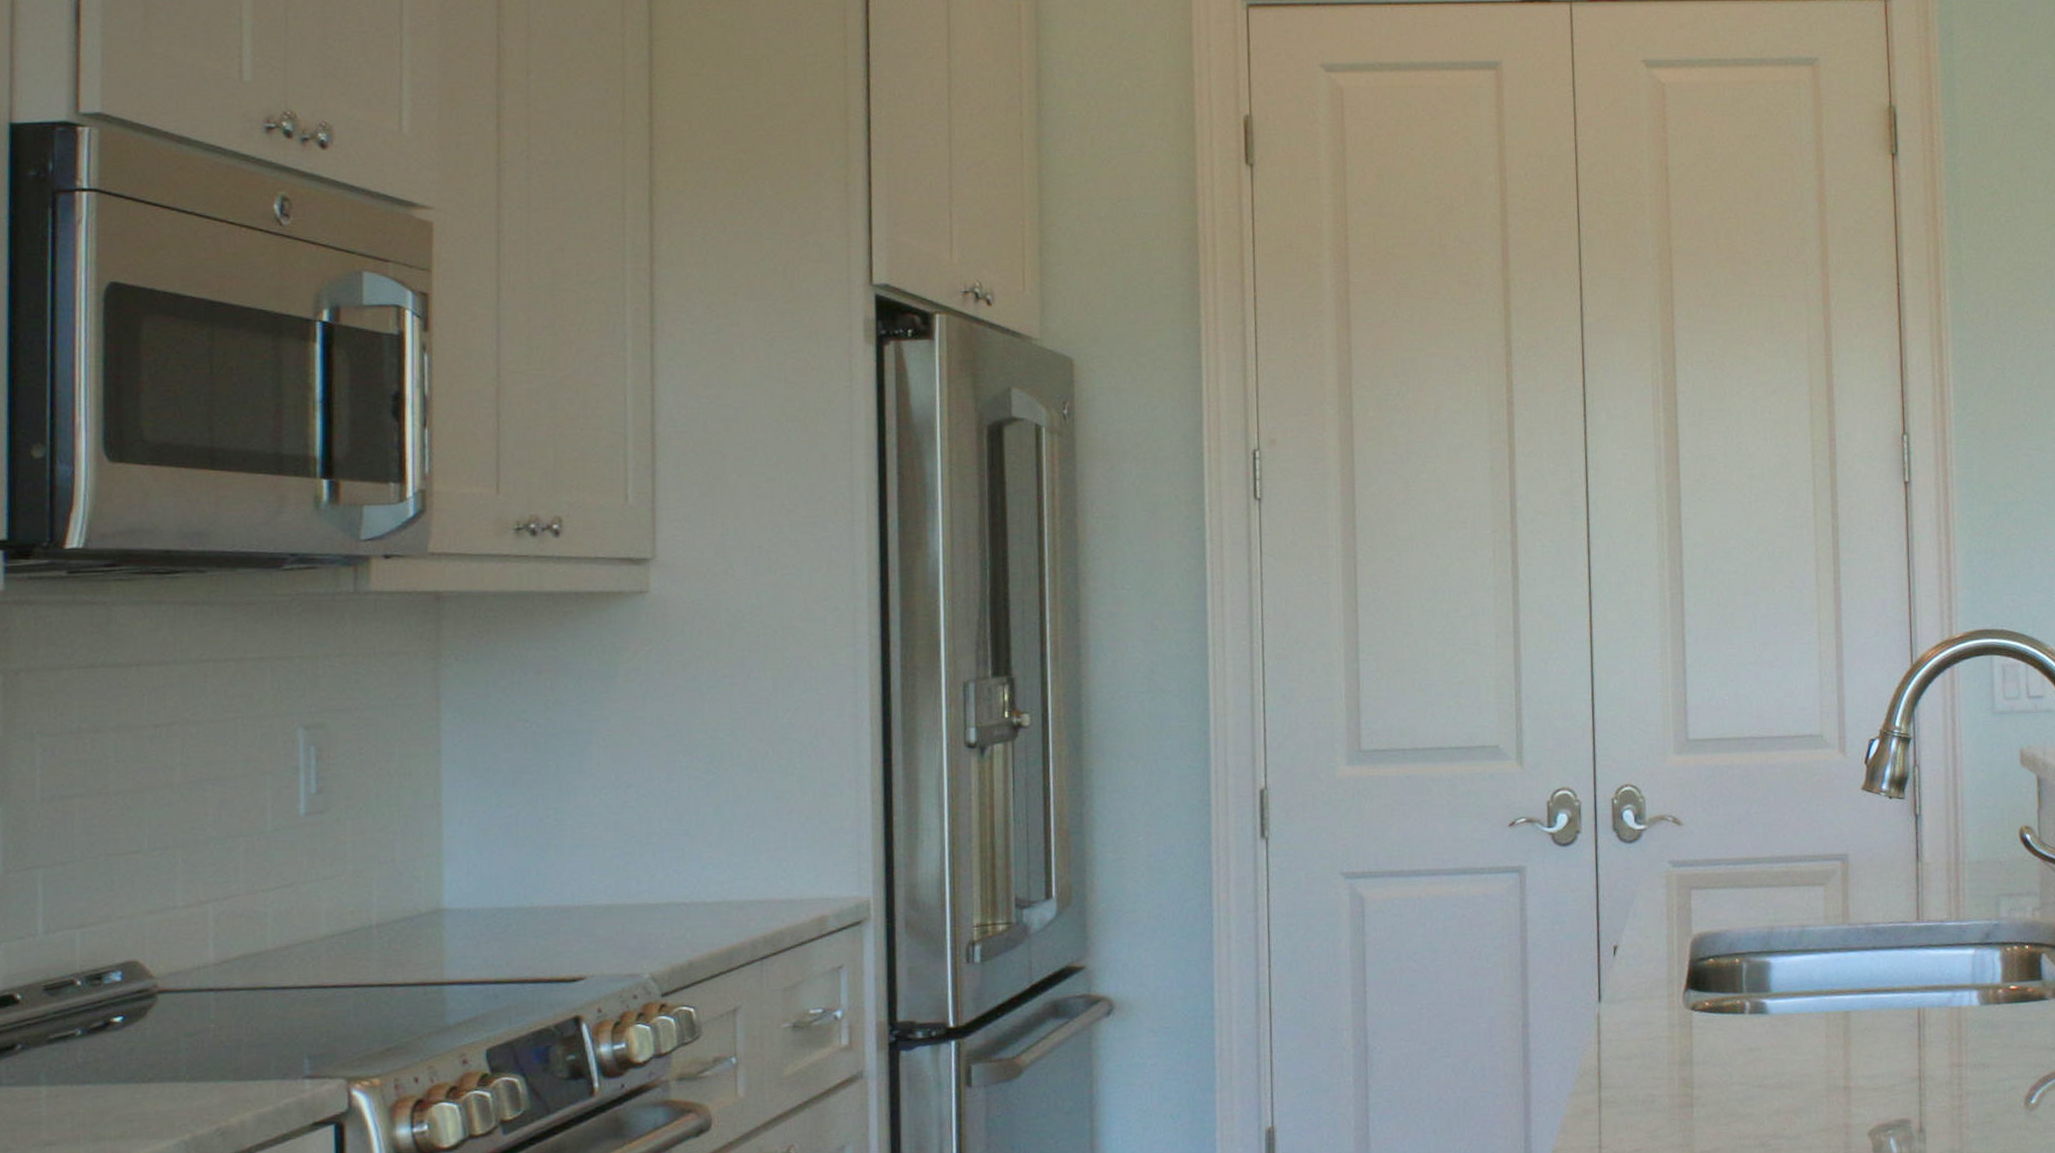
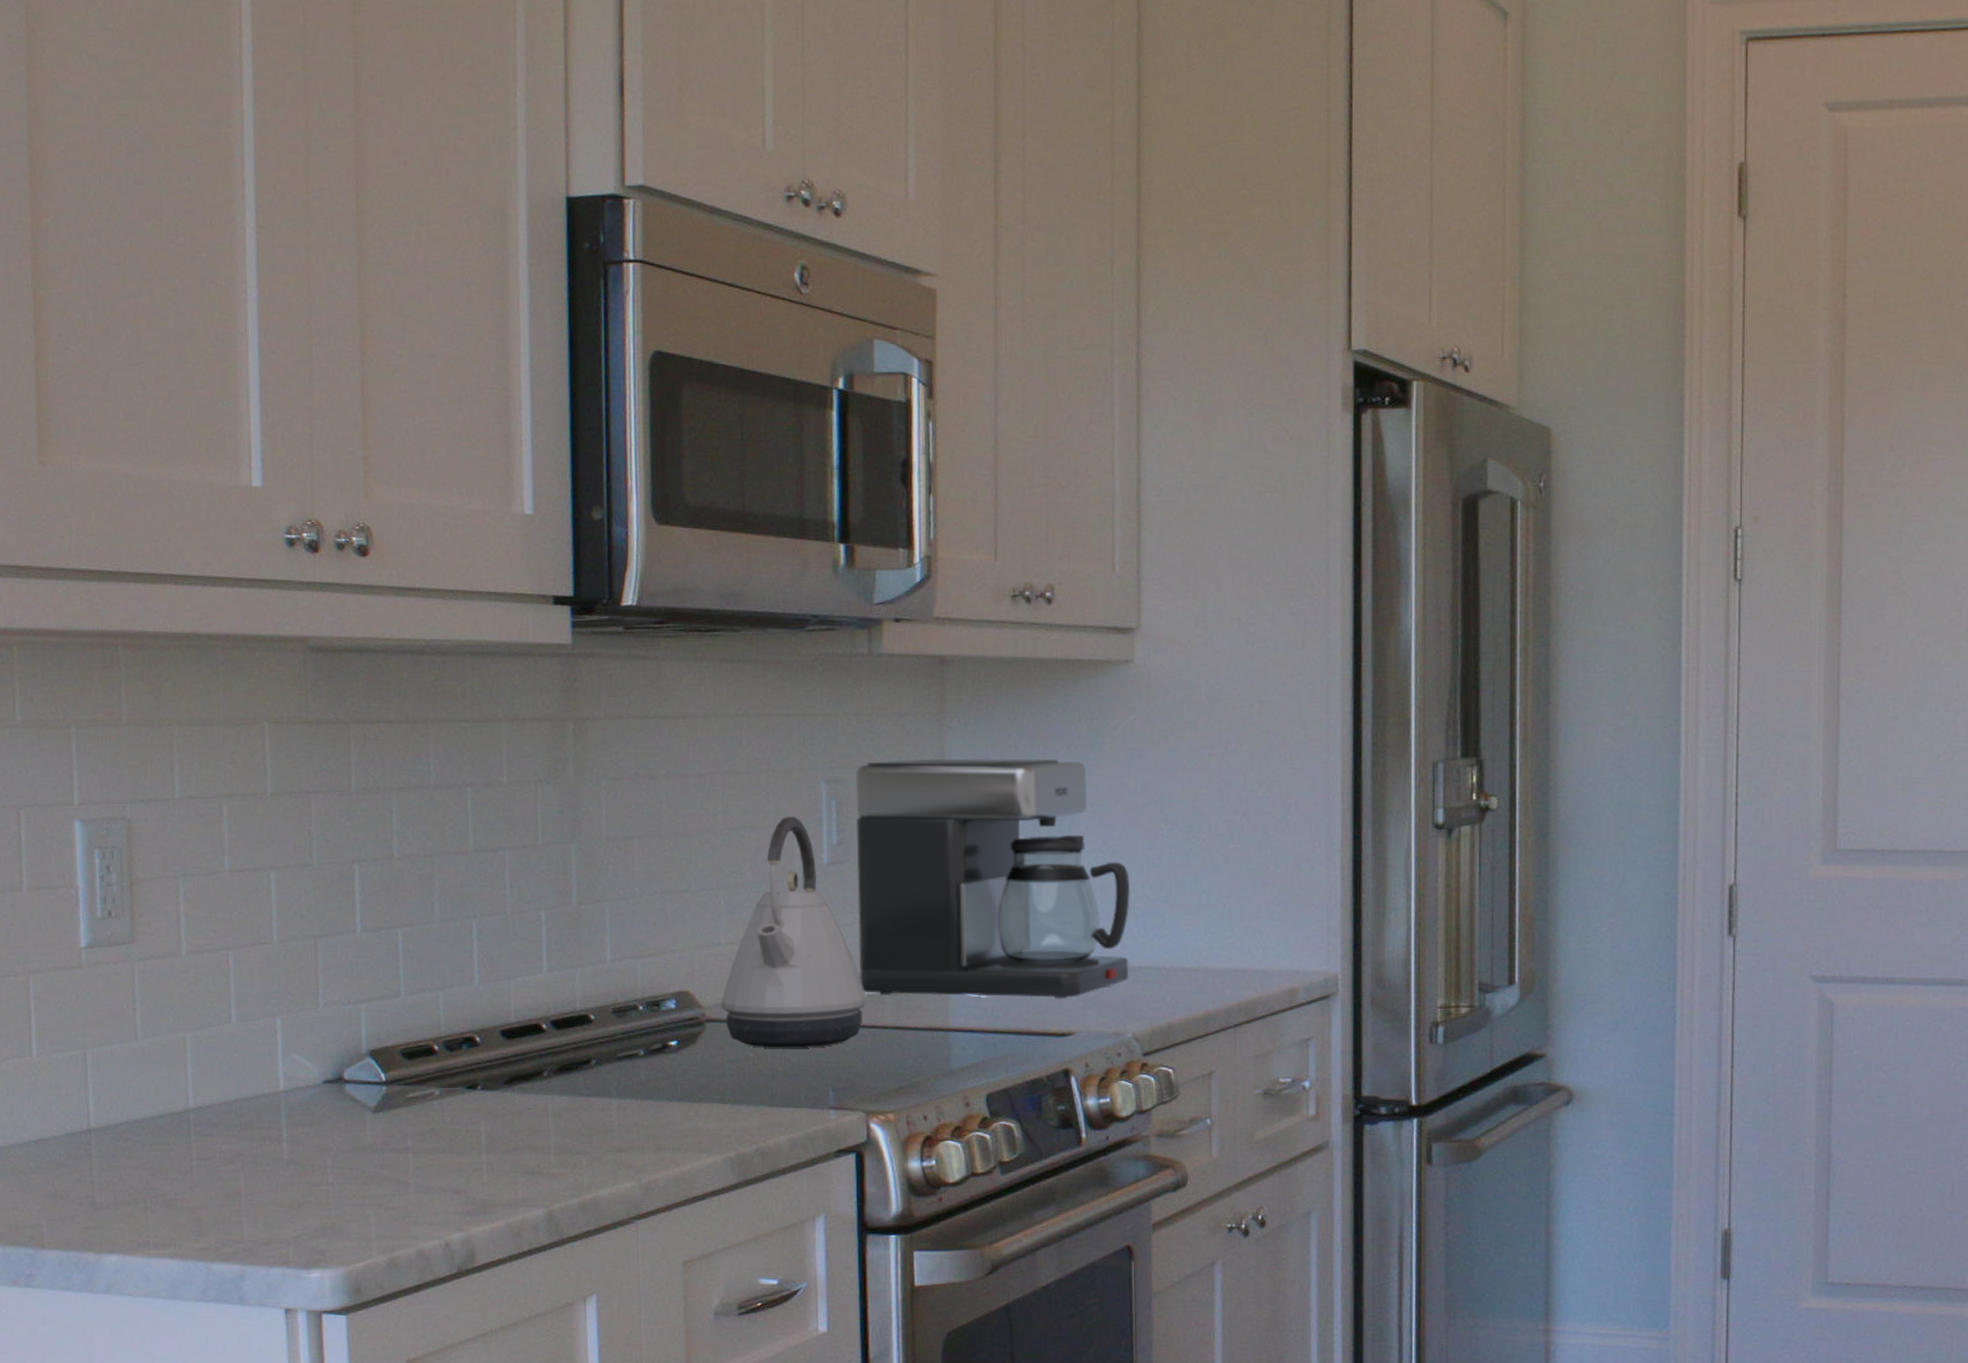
kettle: none [176,765,349,1017] -> present [721,816,867,1048]
coffee maker: none [338,694,647,951] -> present [856,758,1131,999]

